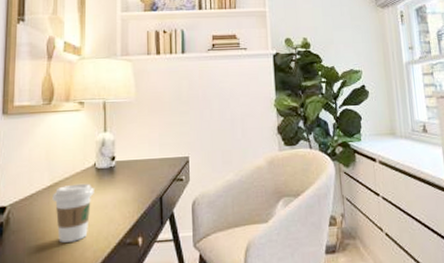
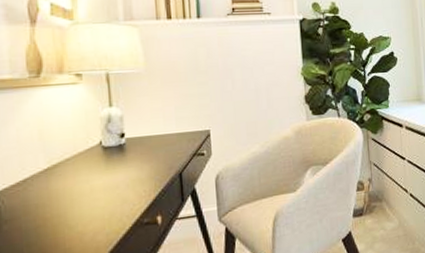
coffee cup: present [52,183,94,243] -> none [51,163,102,228]

